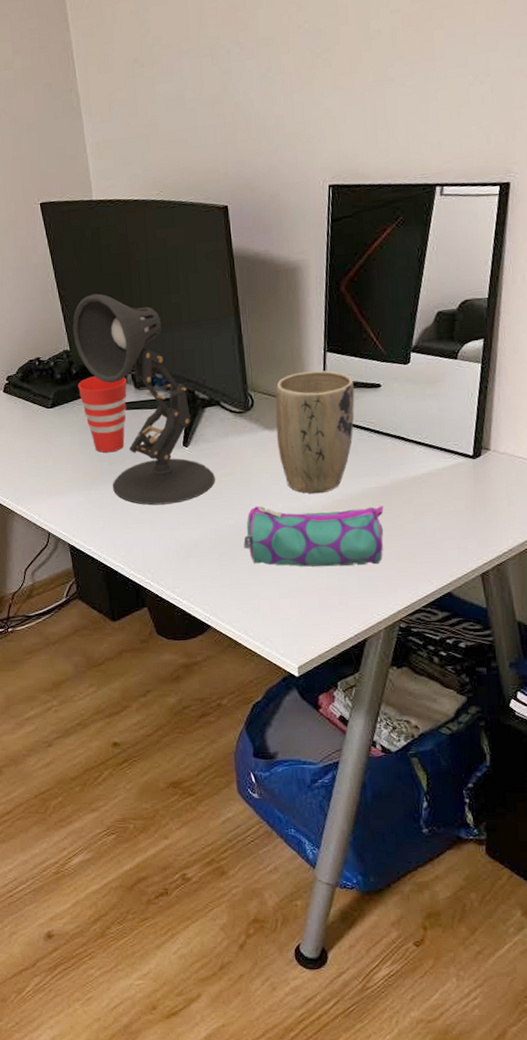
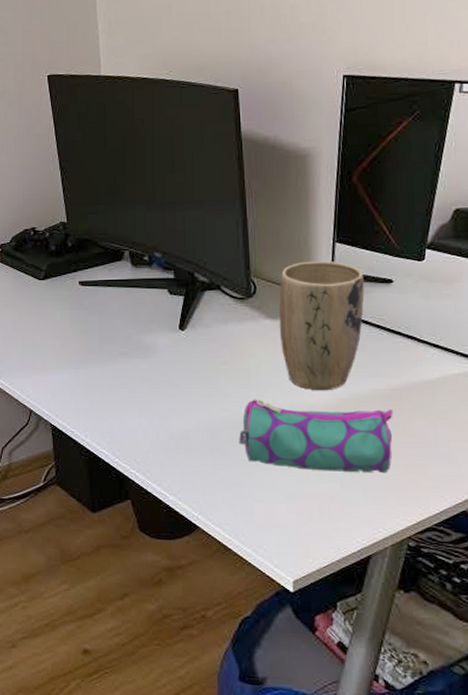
desk lamp: present [72,293,215,506] -> none [71,167,211,390]
cup: present [78,376,127,453] -> none [73,250,123,331]

